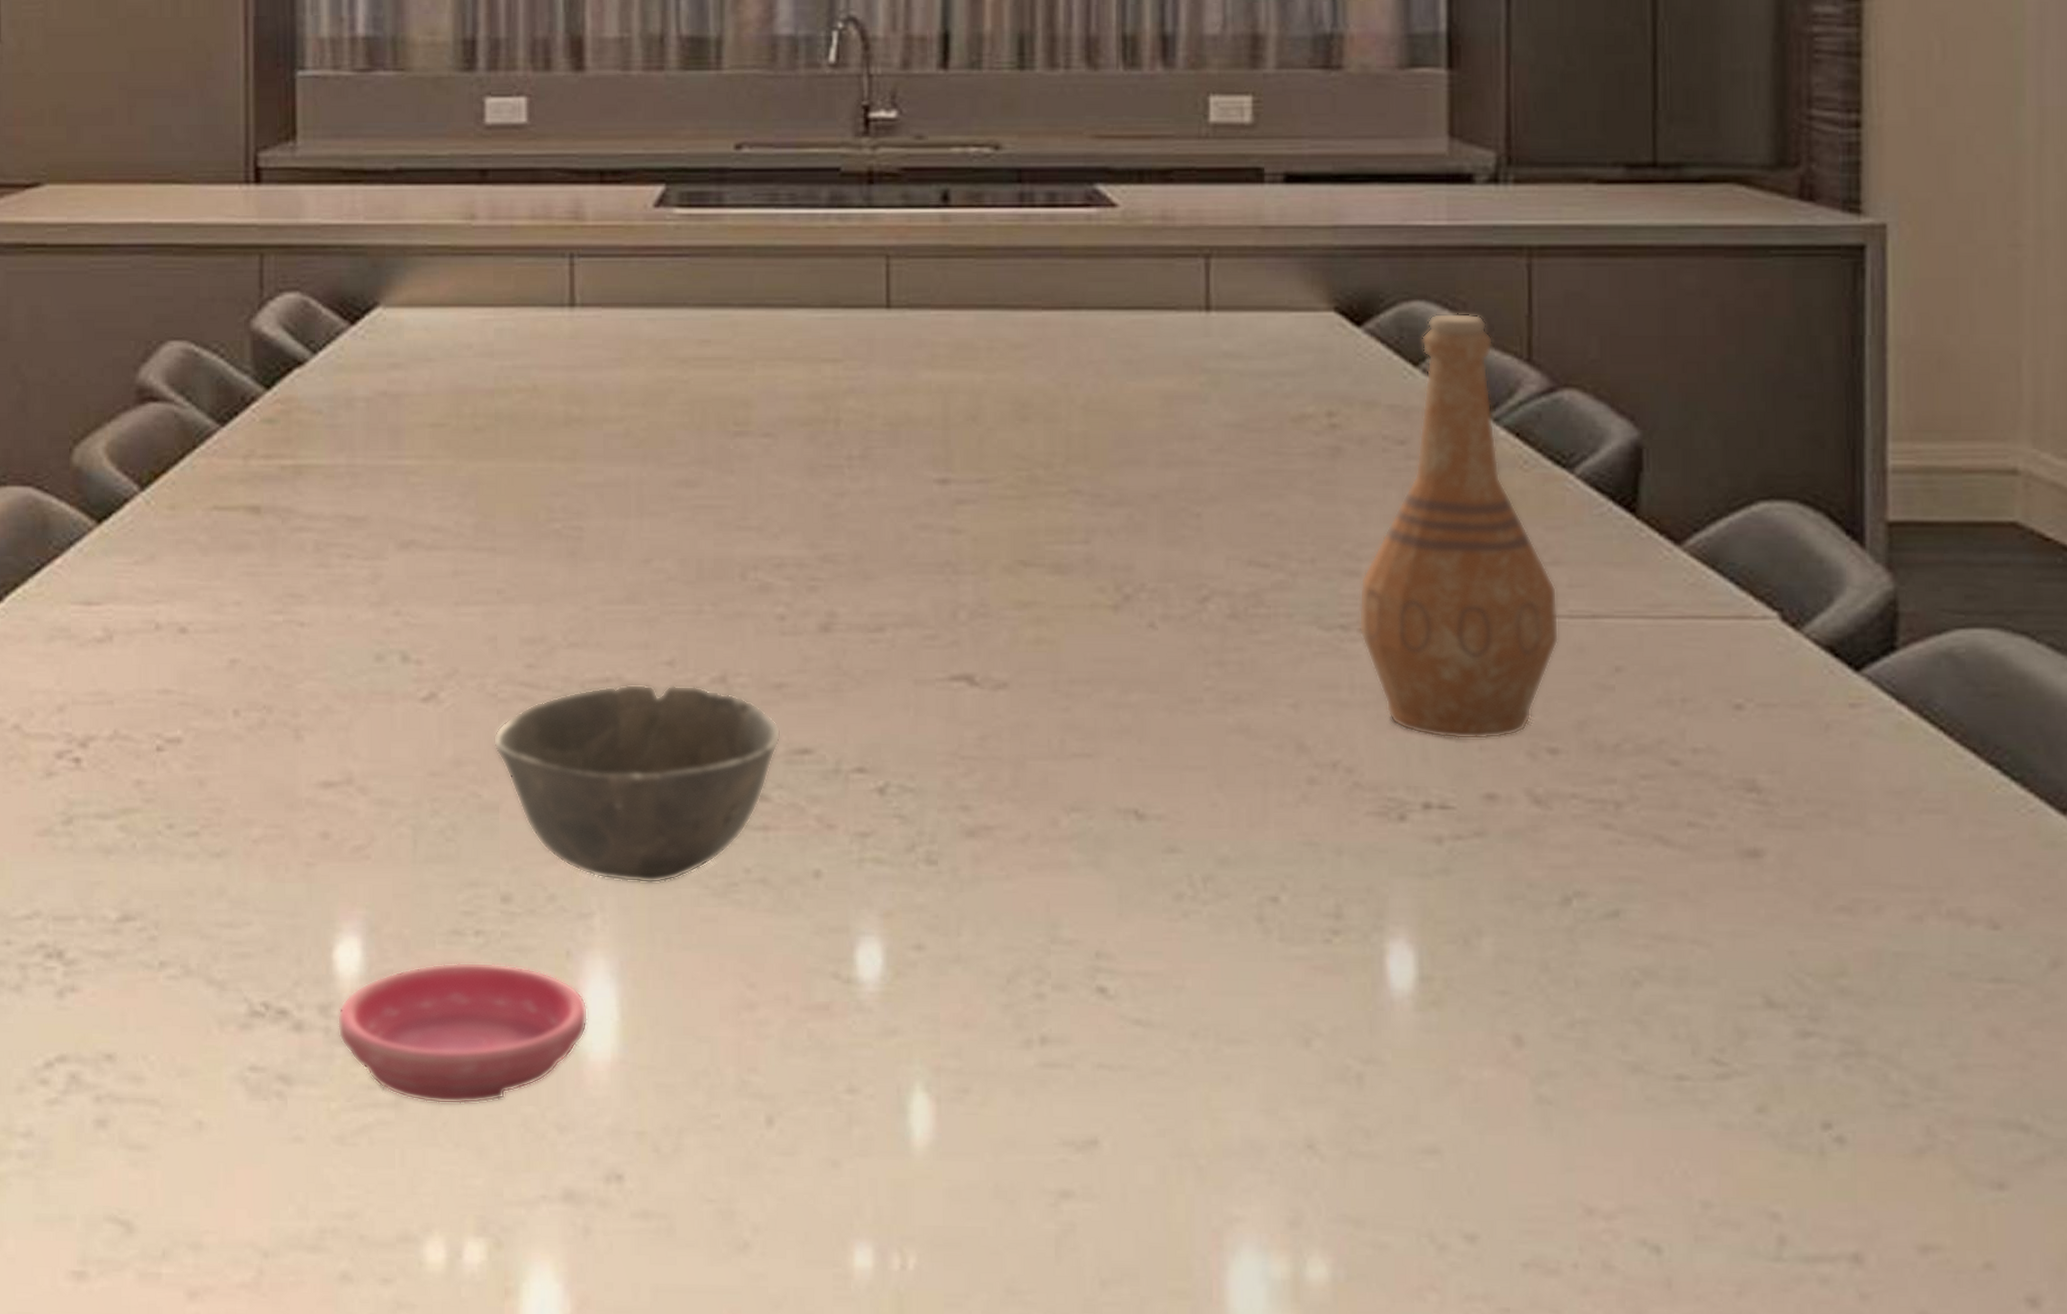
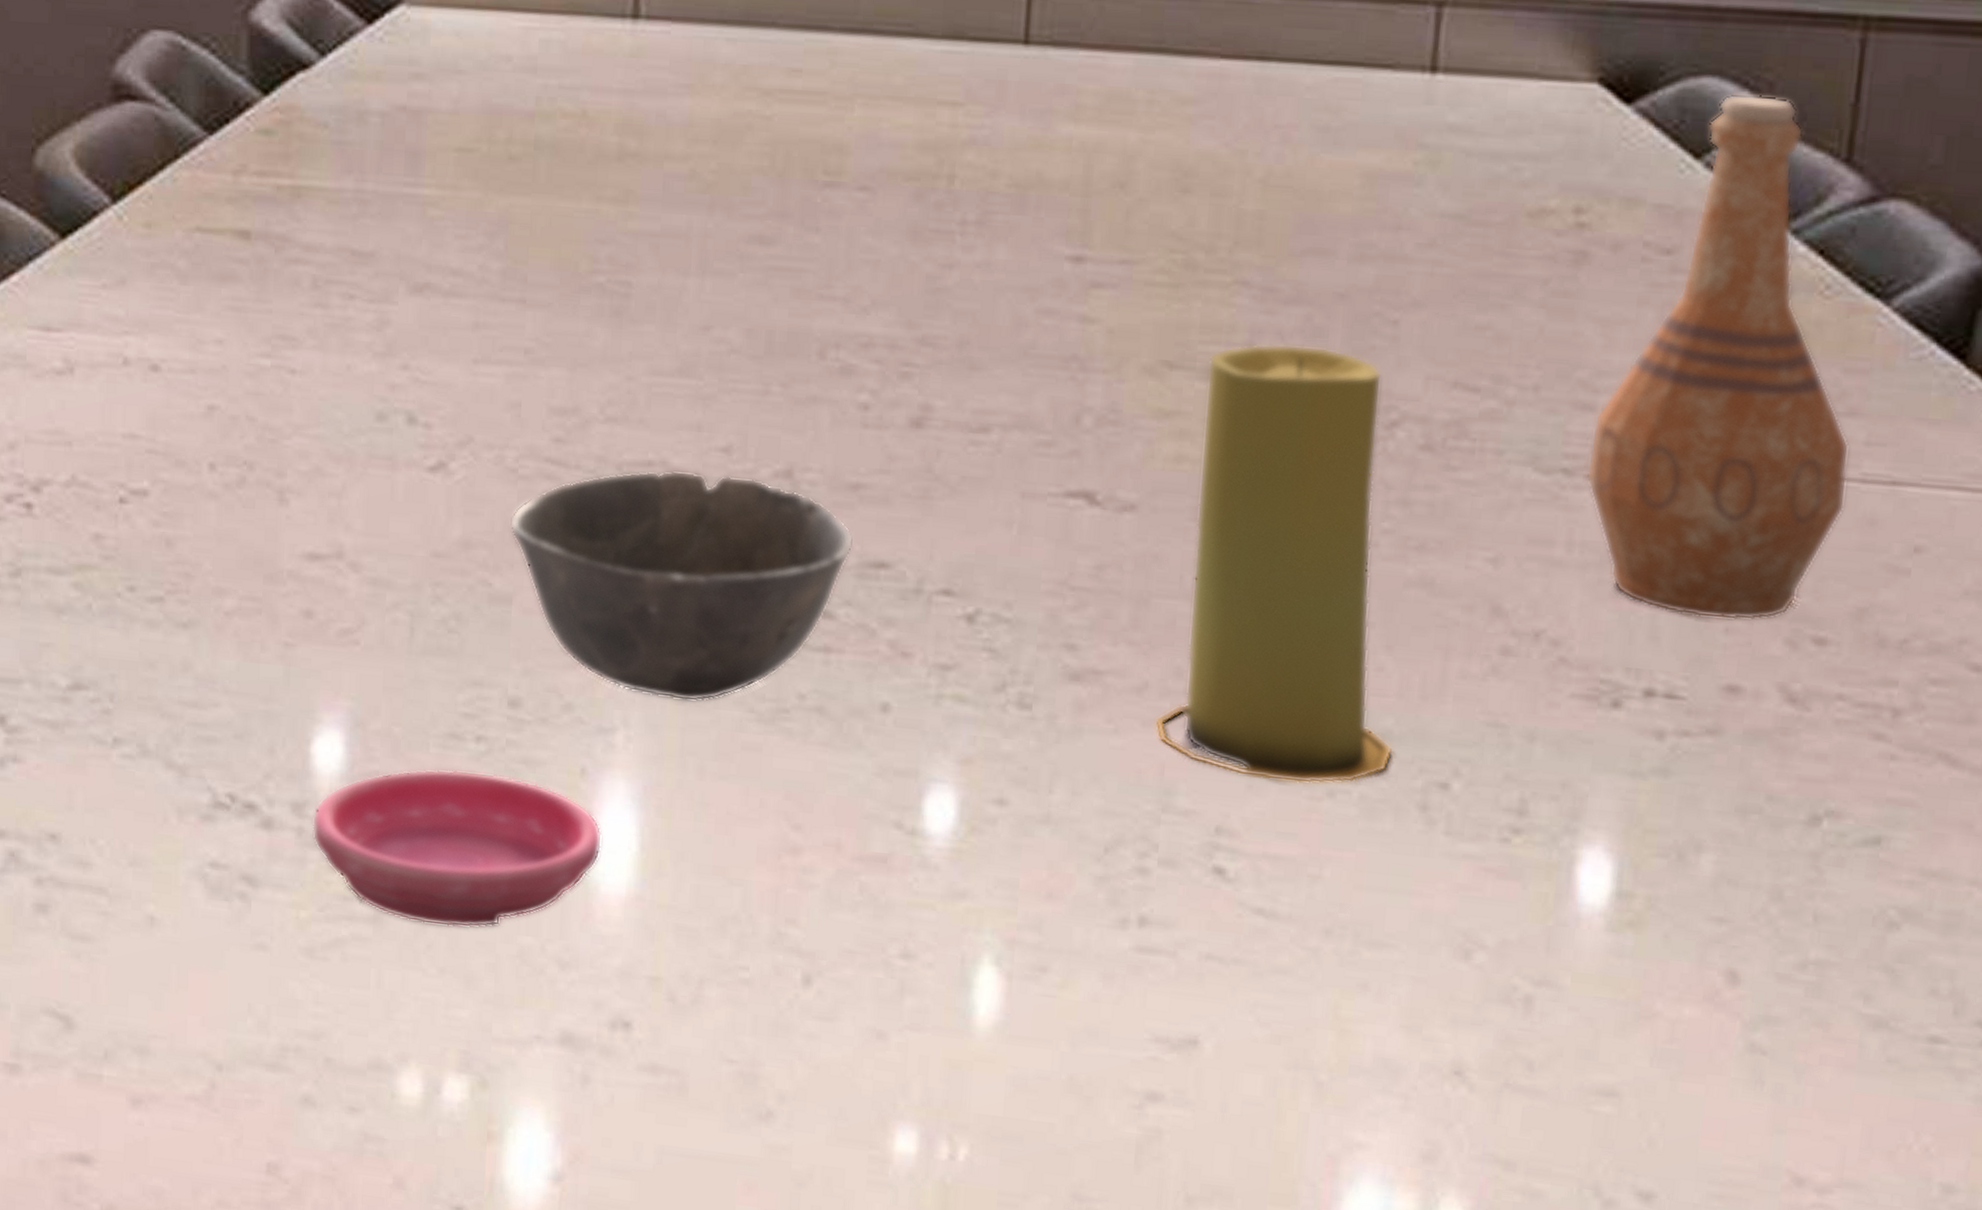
candle: none [1038,539,1231,908] -> present [1154,343,1393,784]

